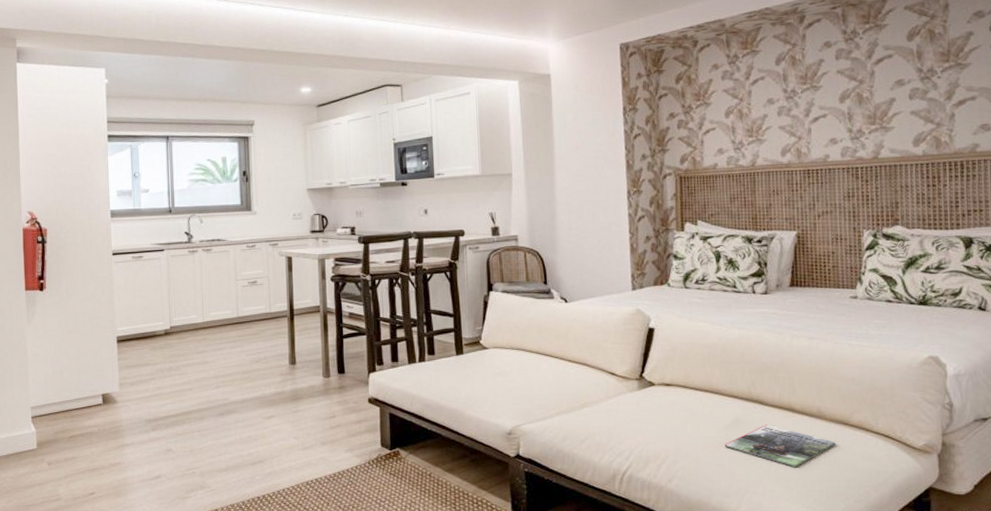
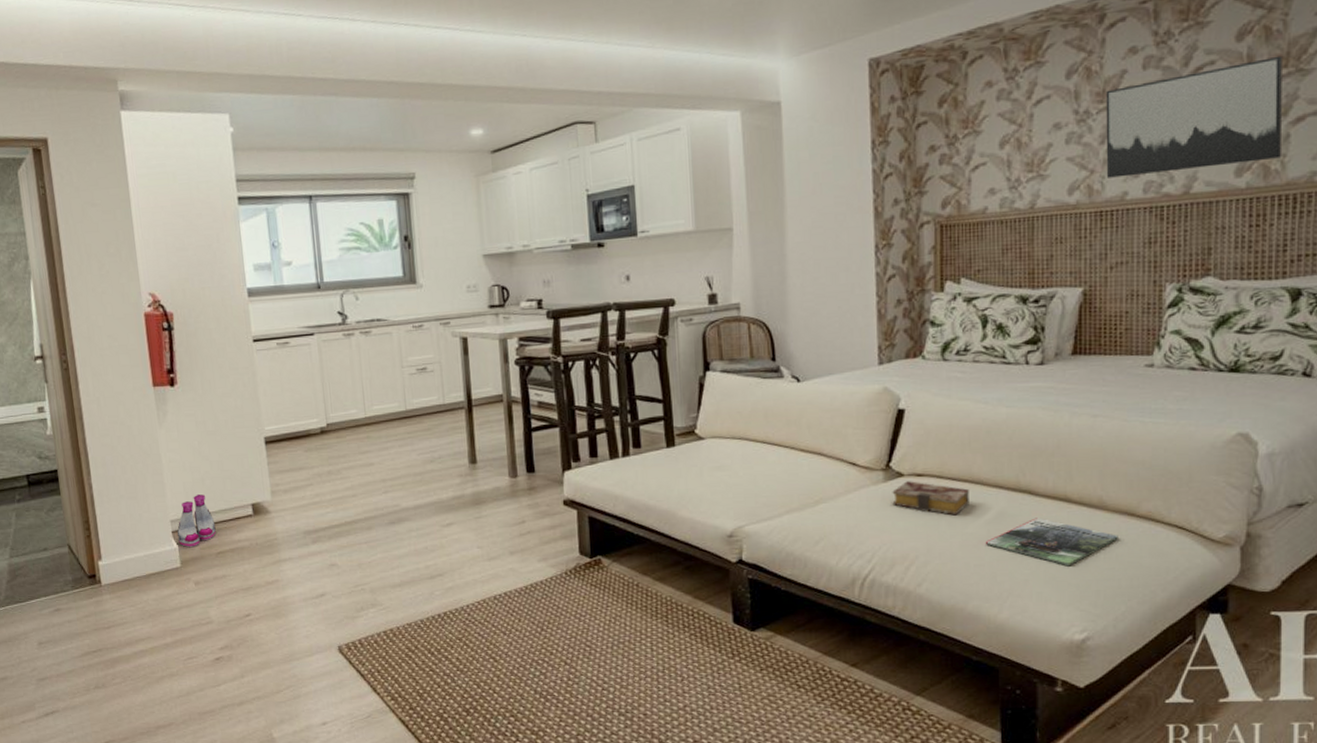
boots: none [36,385,70,432] -> present [177,494,216,548]
book: none [645,390,711,421] -> present [892,481,971,516]
wall art: none [807,52,950,144] -> present [1105,55,1283,178]

